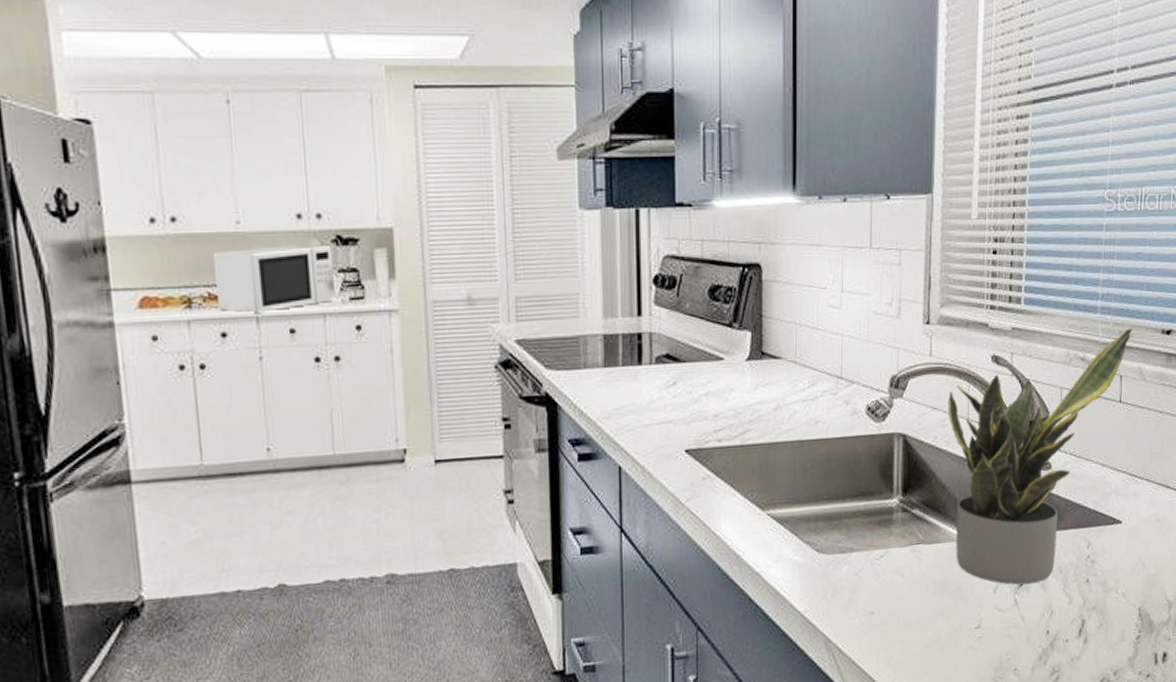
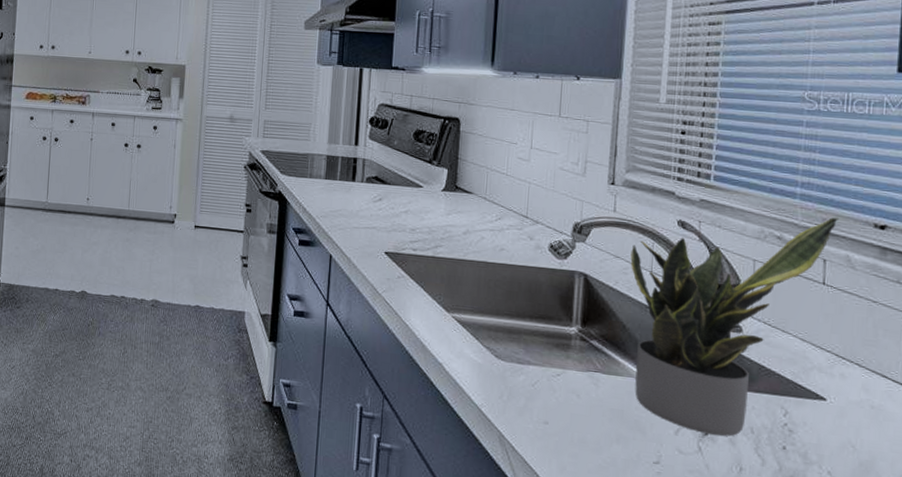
microwave: present [212,244,335,313] -> none [71,69,145,111]

